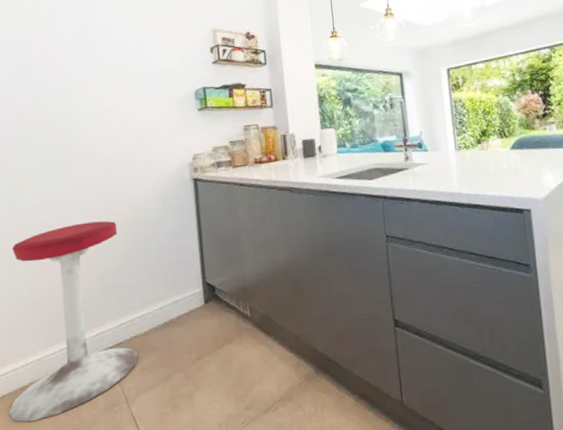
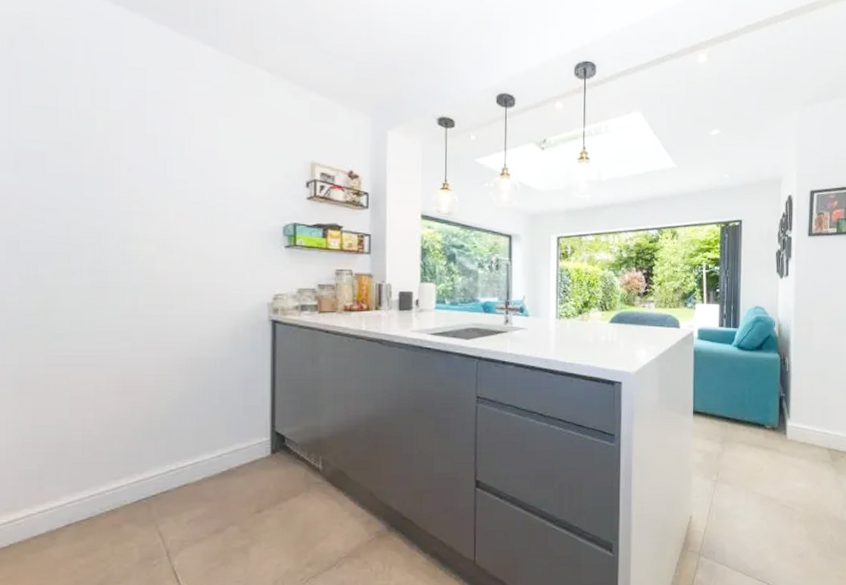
stool: present [9,220,138,422] -> none [16,357,187,575]

